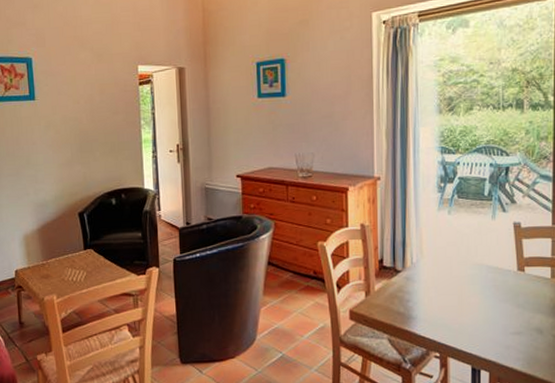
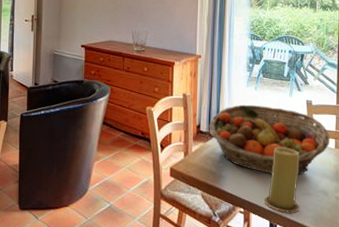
fruit basket: none [394,232,544,312] -> present [209,104,330,175]
candle: none [465,279,508,356] -> present [265,146,300,213]

